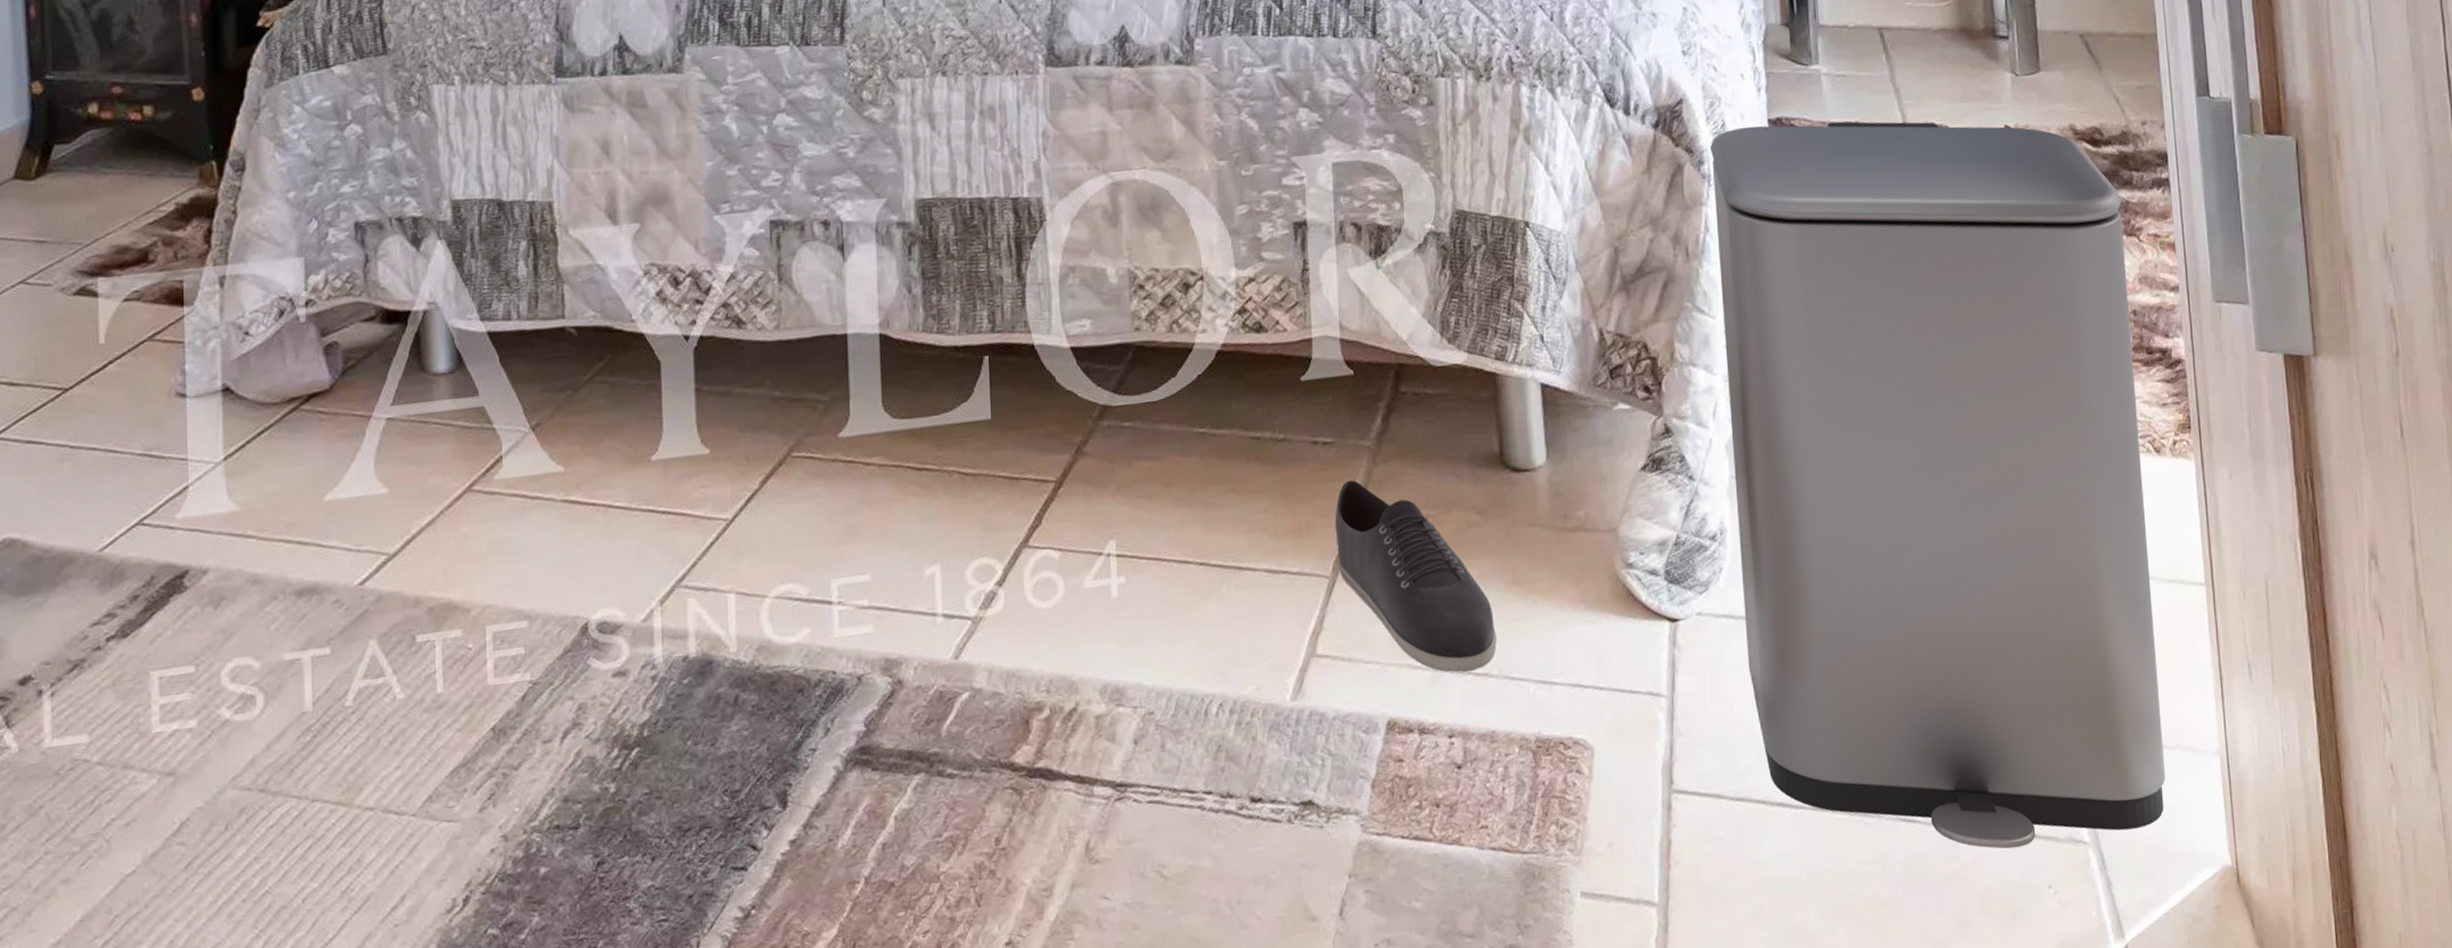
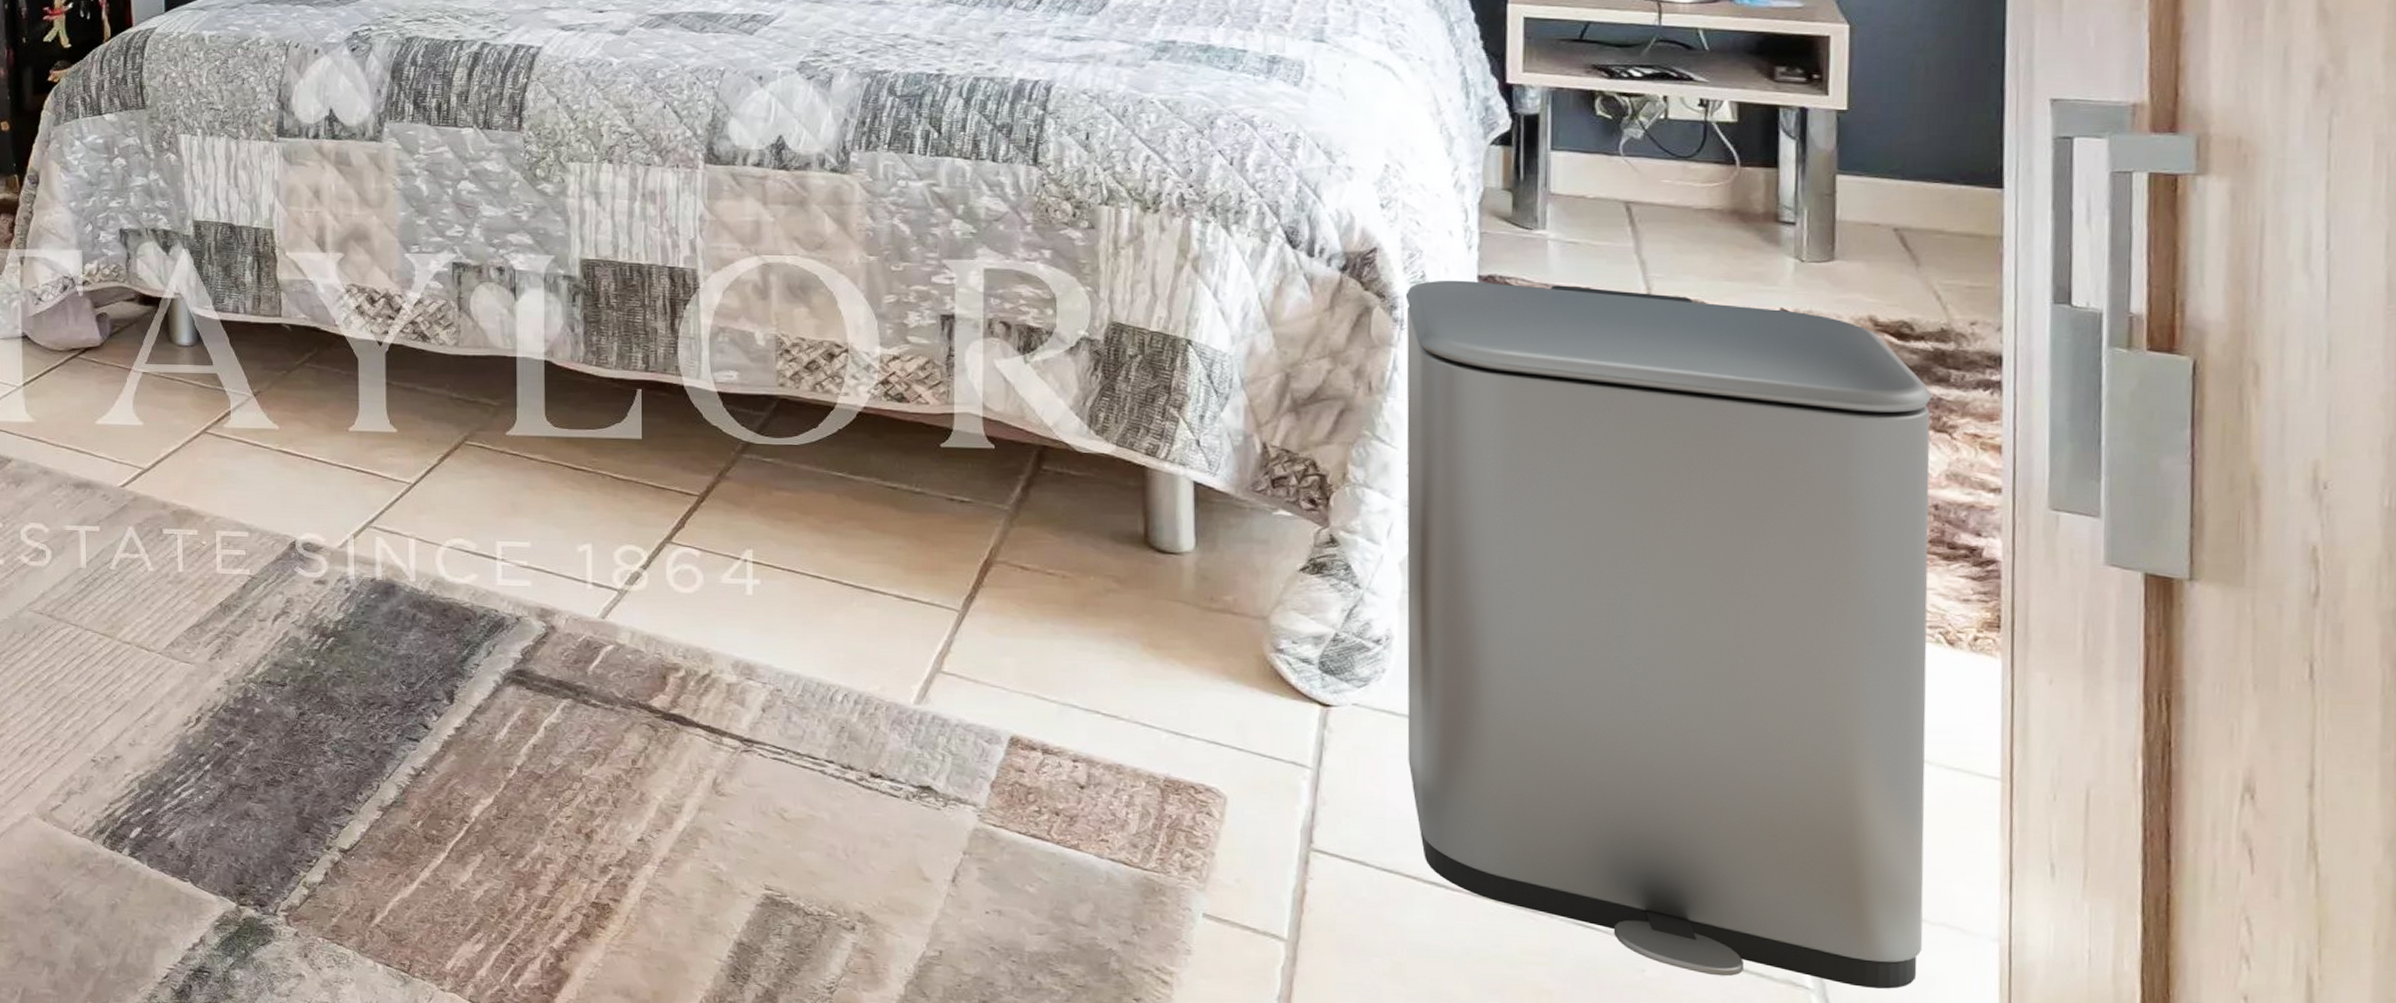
shoe: present [1334,479,1497,673] -> none [967,535,1129,711]

